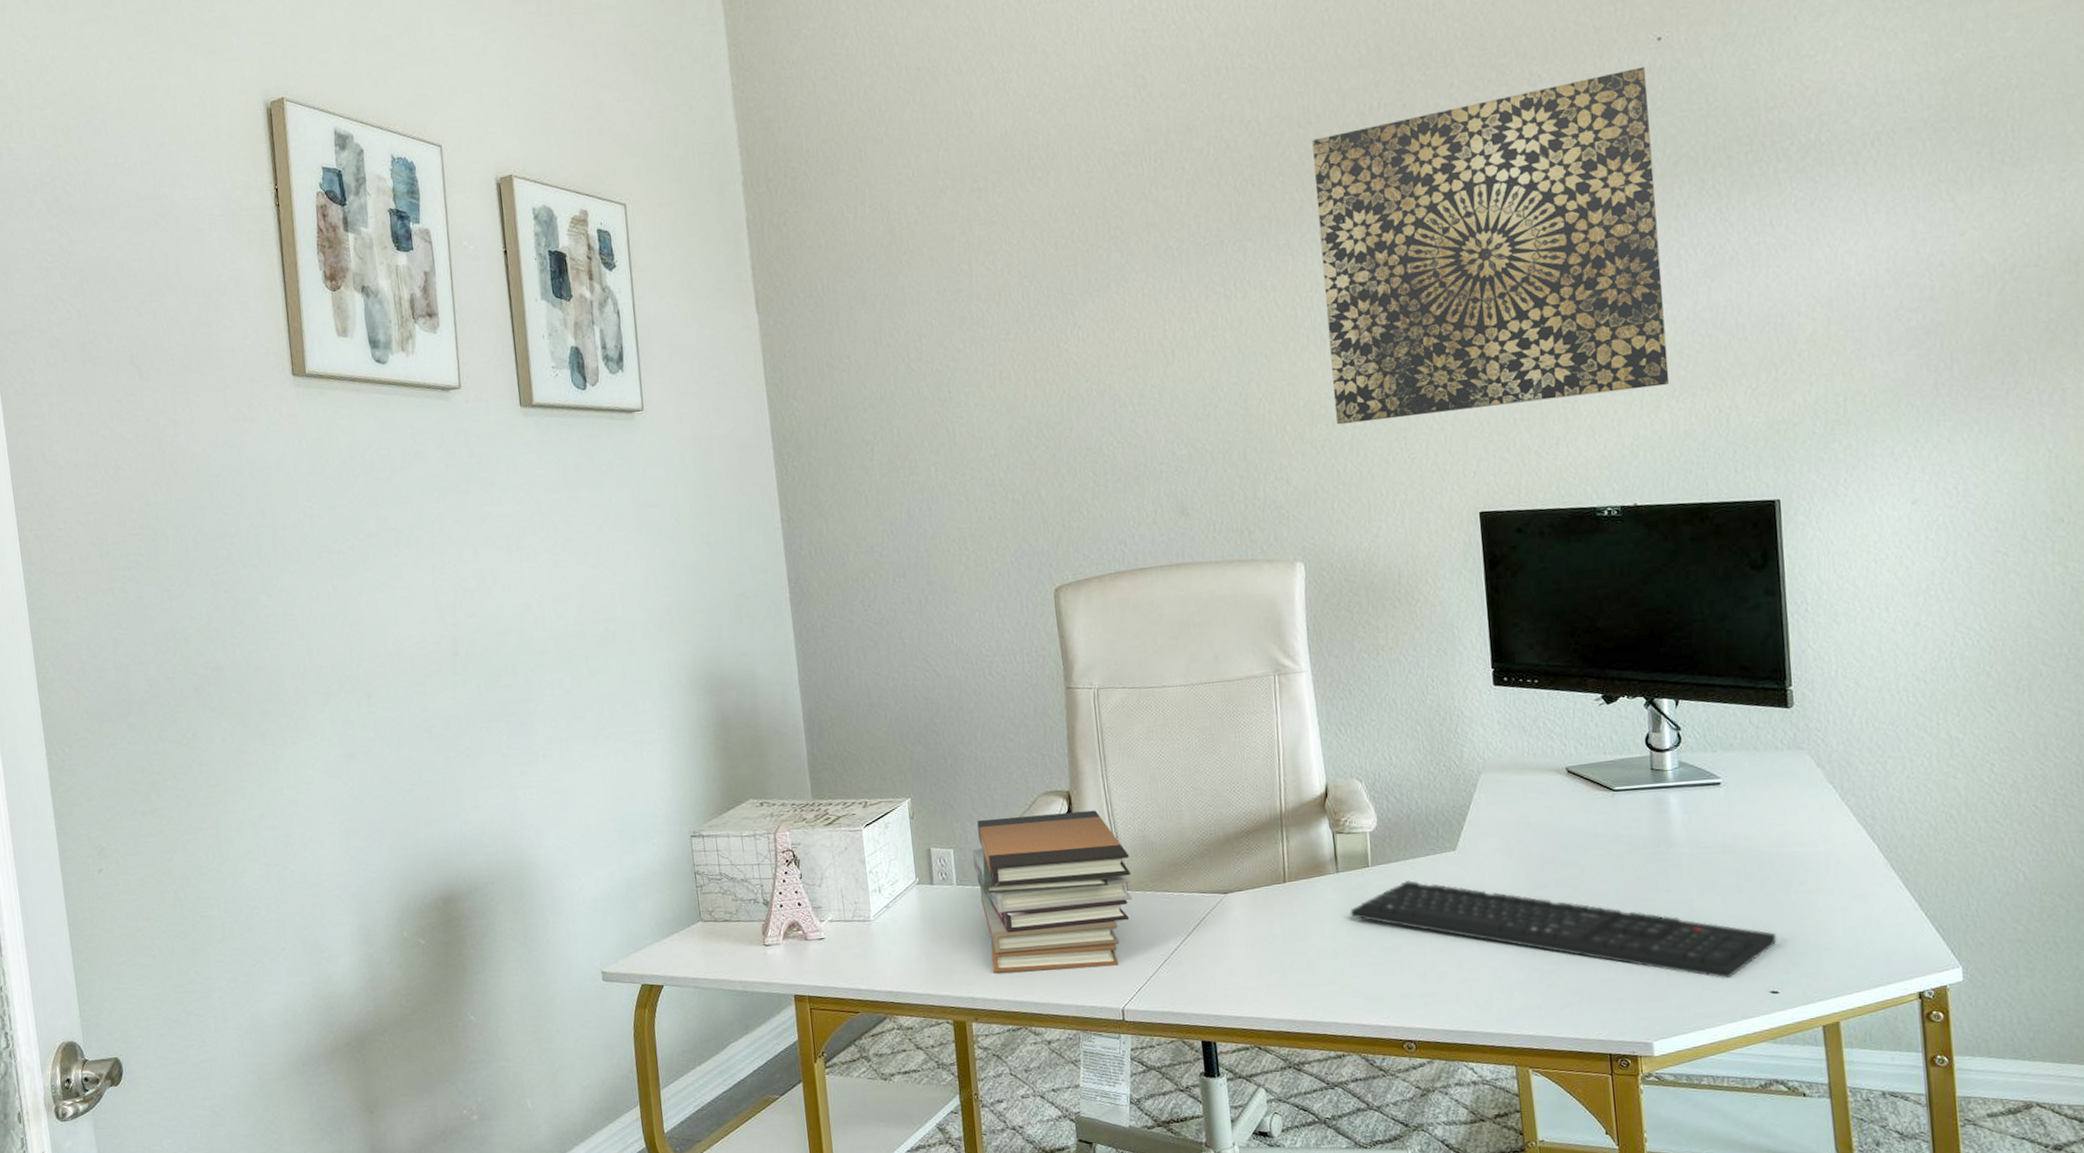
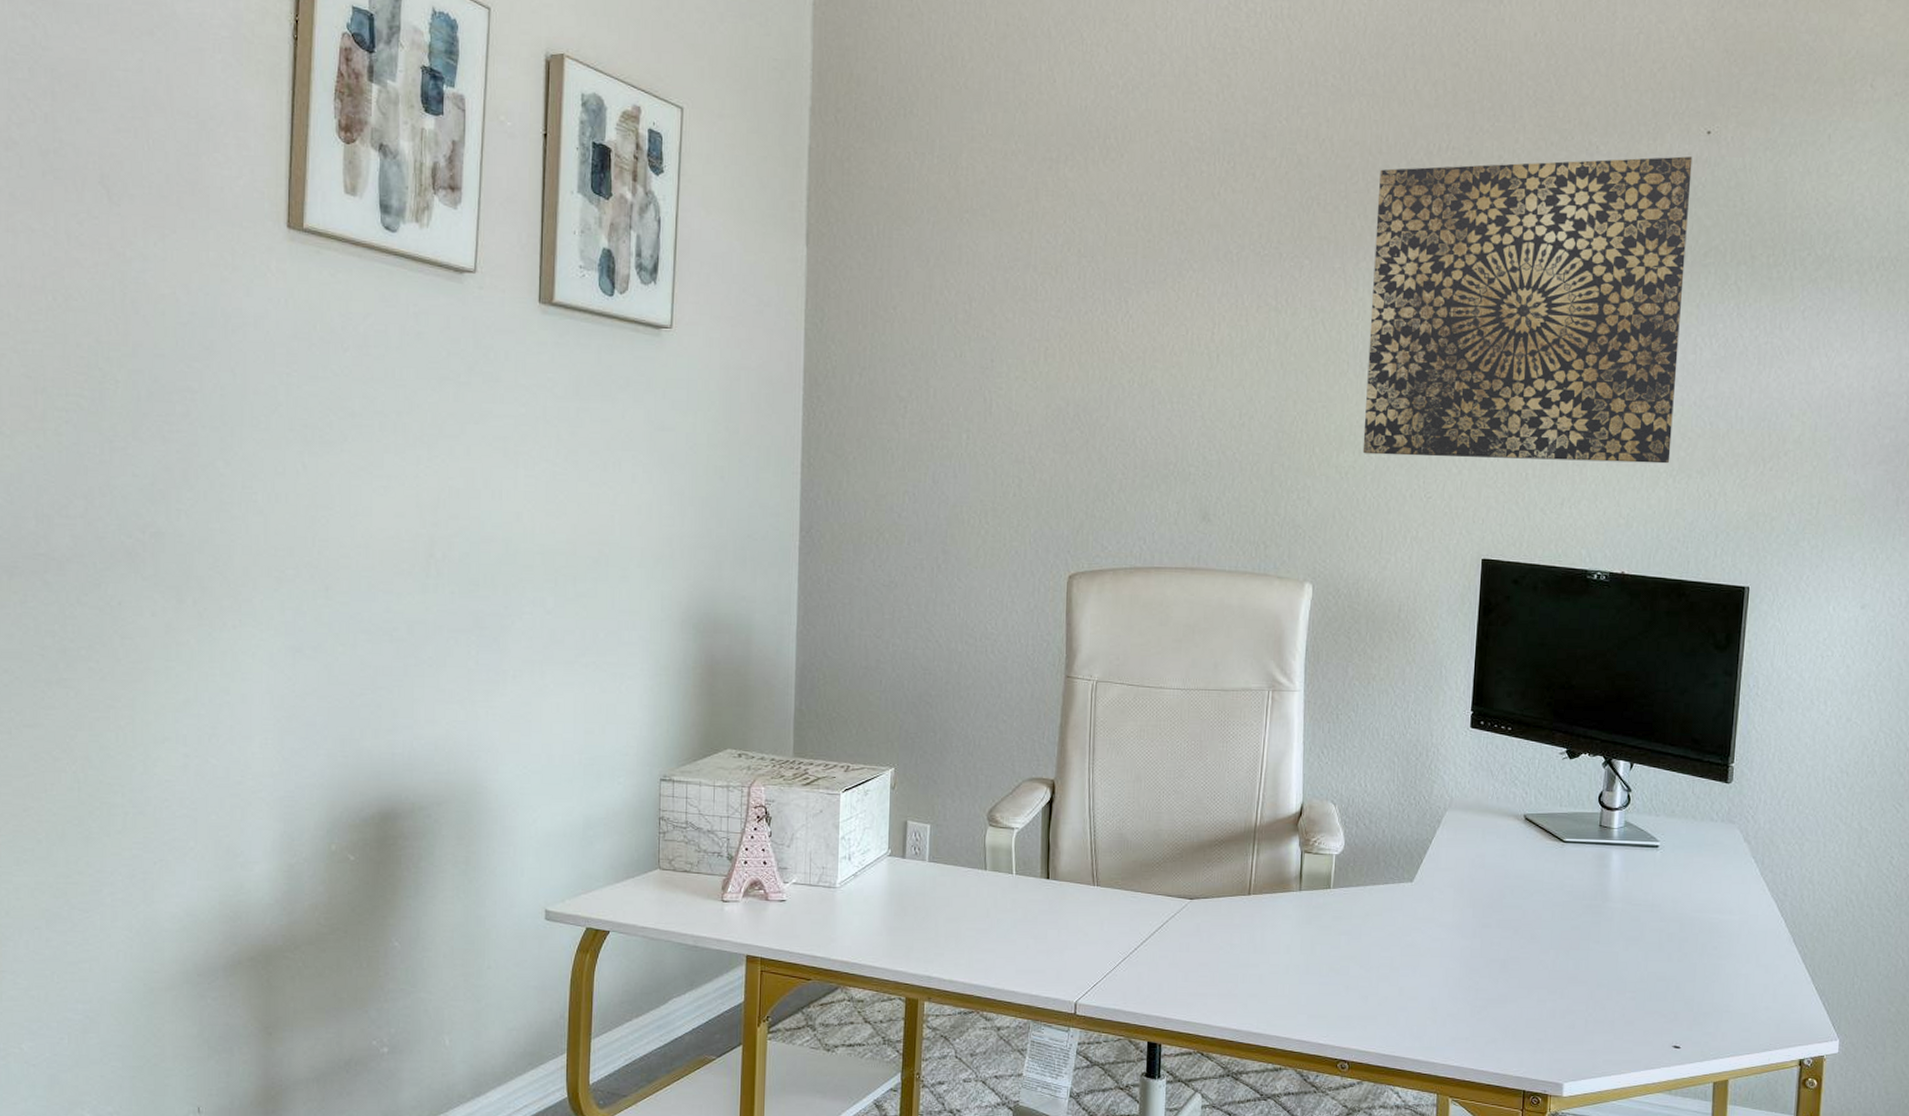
book stack: present [971,810,1133,973] -> none [948,798,1104,959]
keyboard: present [1350,880,1777,979] -> none [1306,906,1686,1030]

